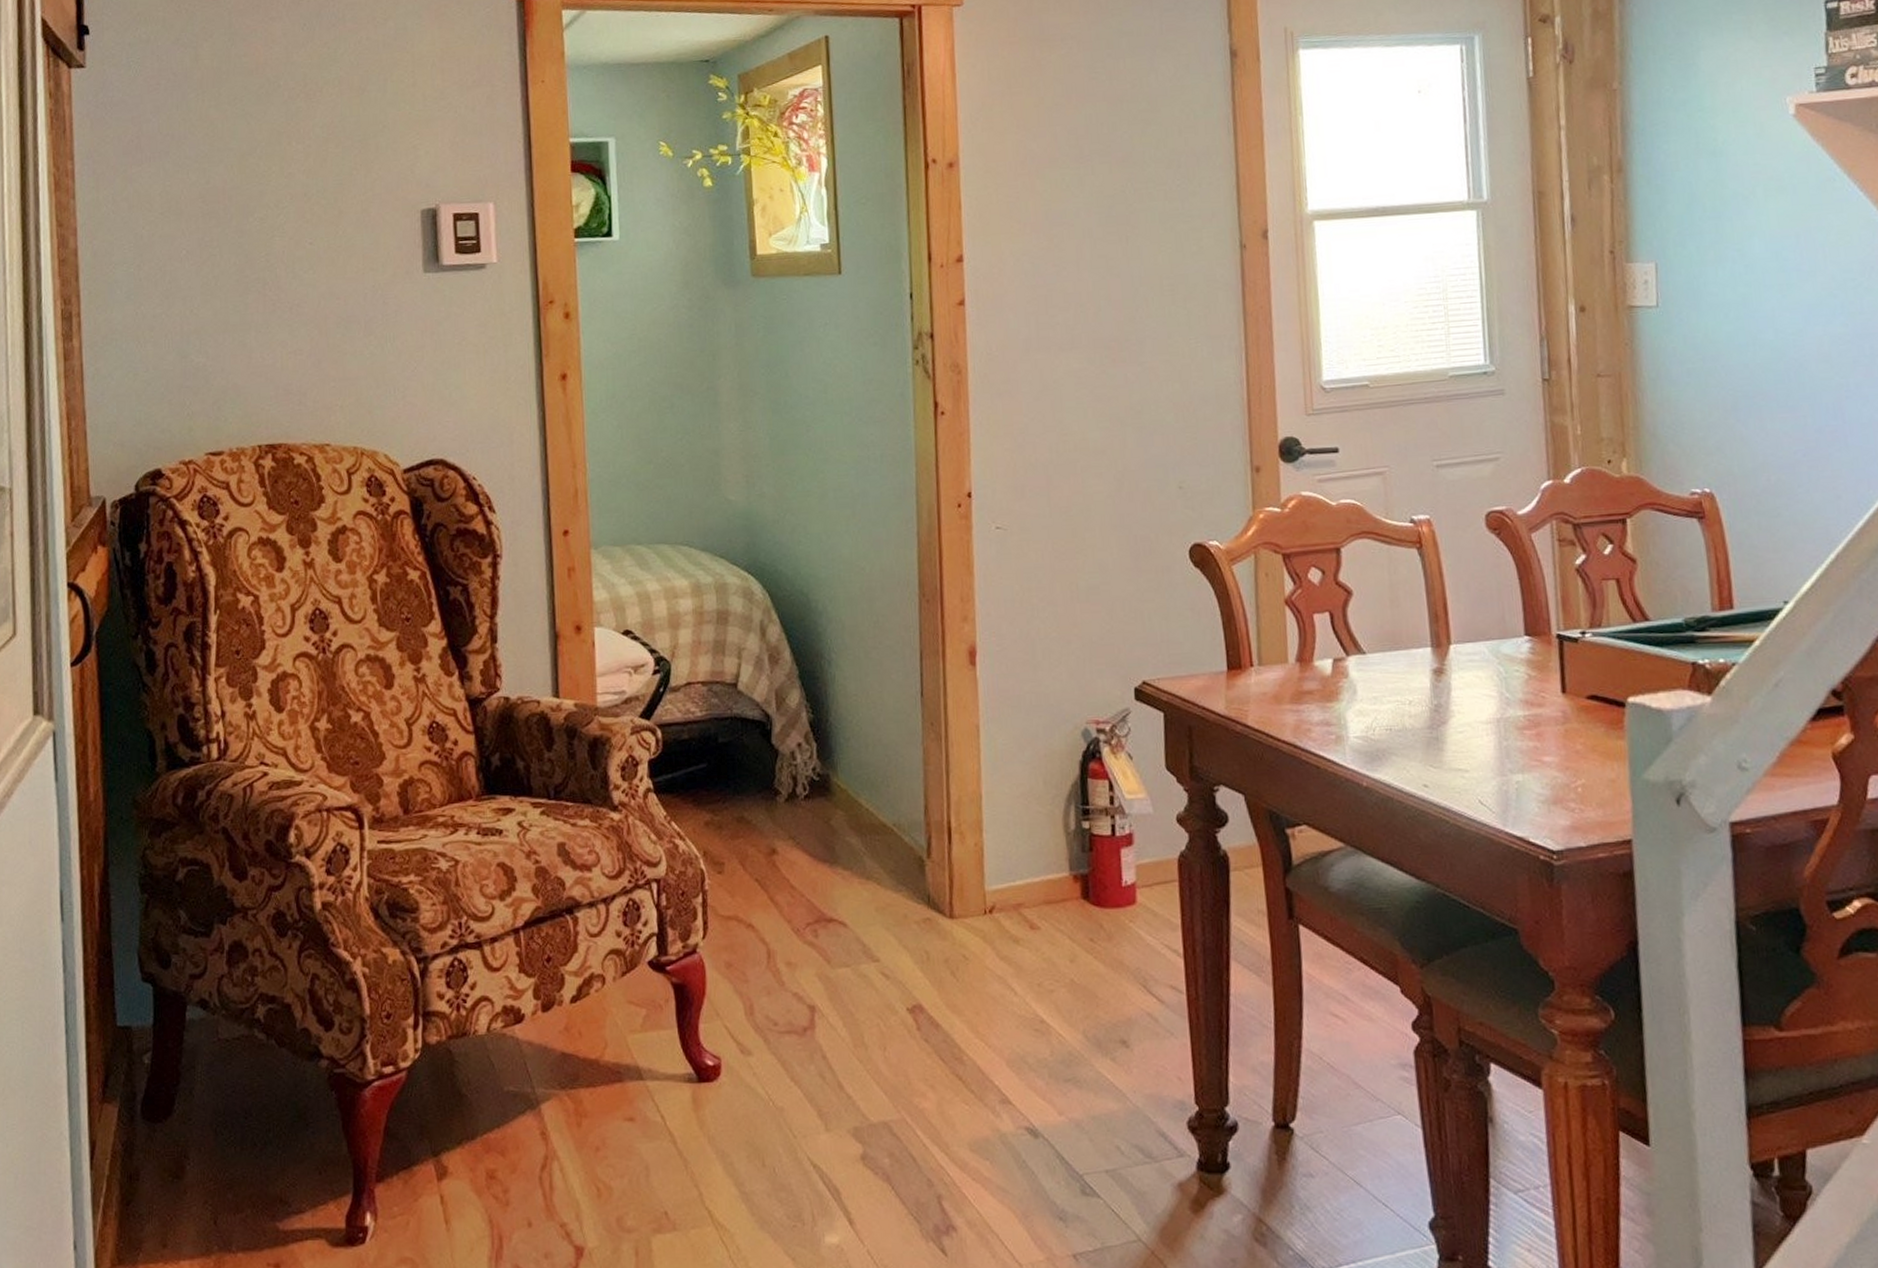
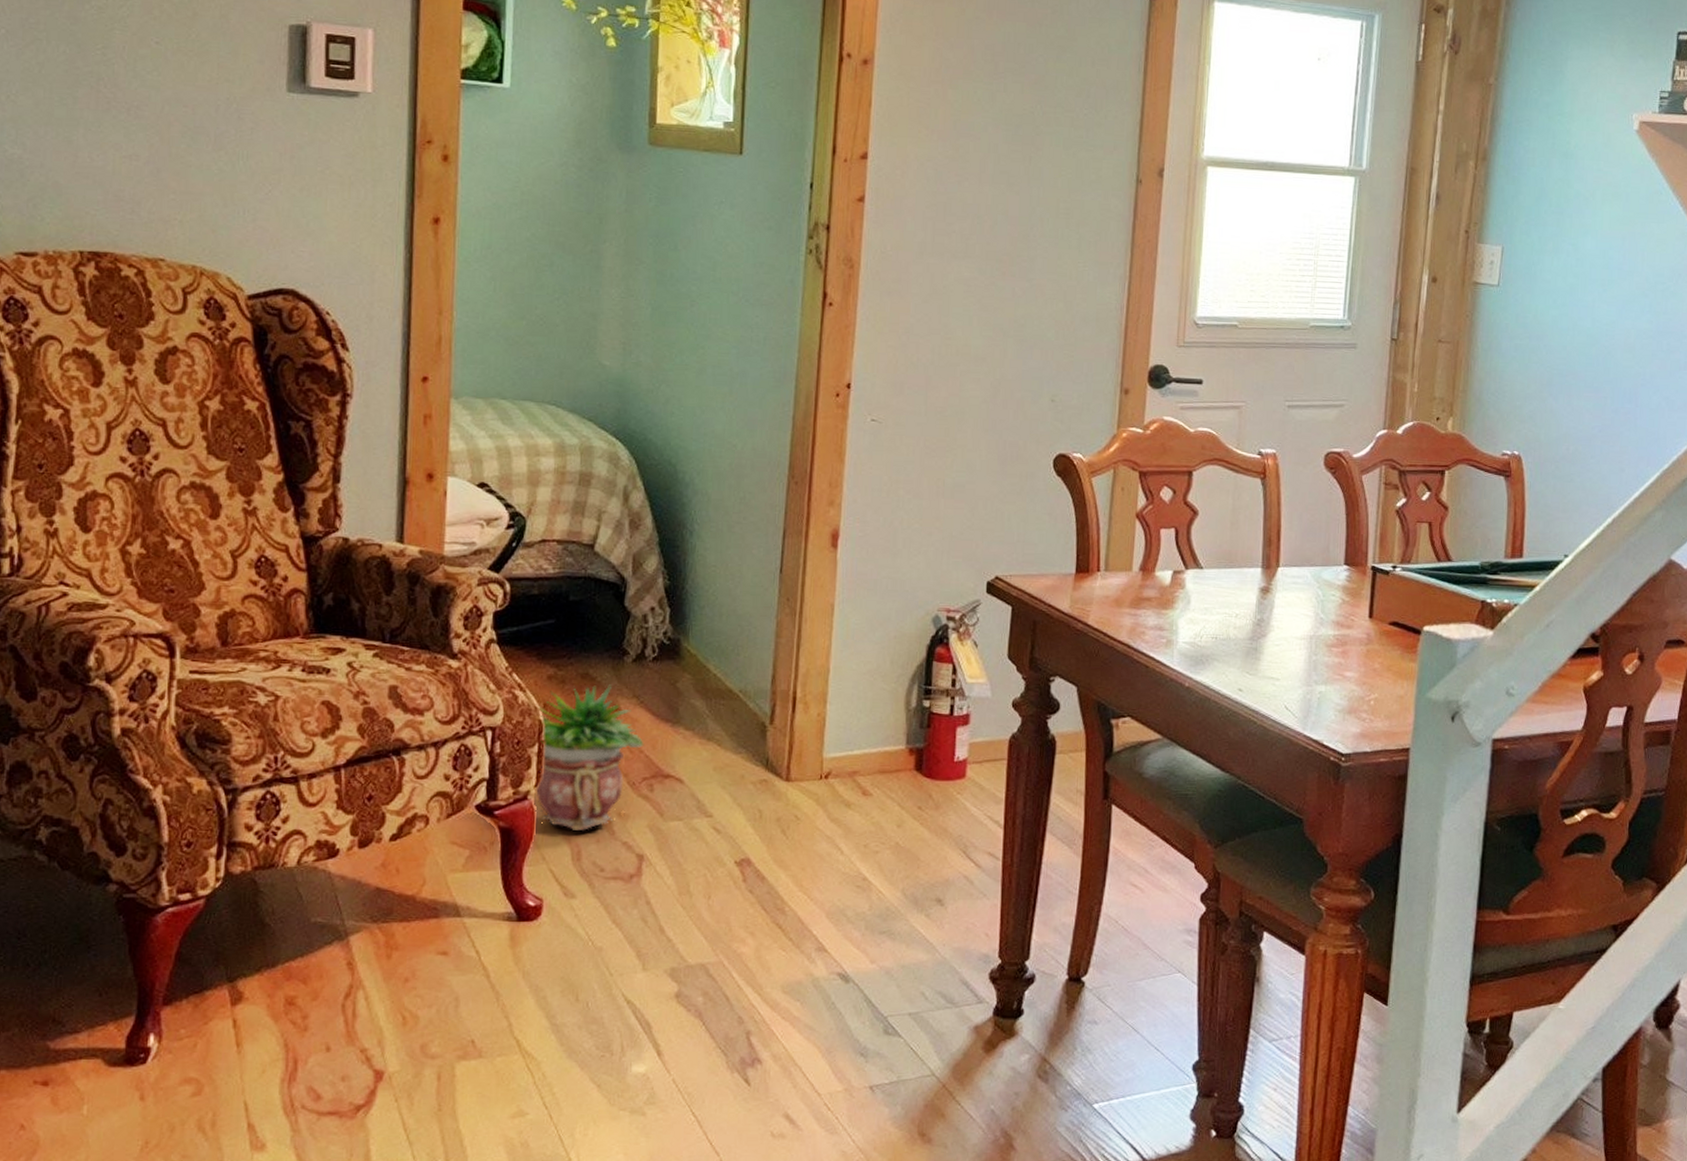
potted plant: none [697,827,805,983] -> present [536,684,644,831]

